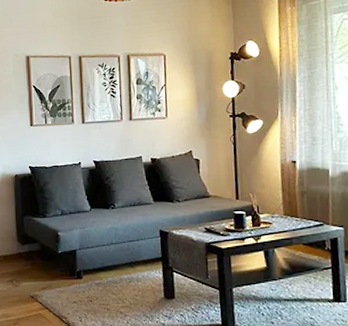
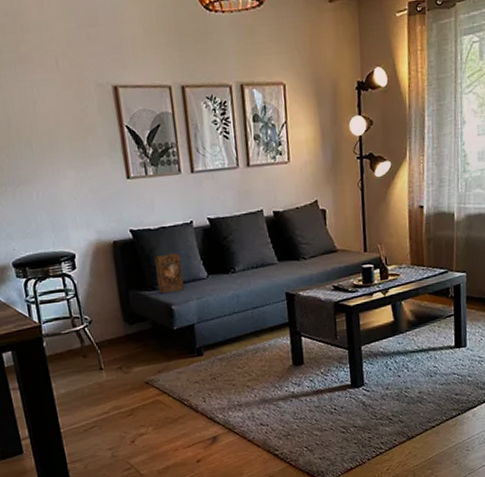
book: none [47,188,70,221] -> present [154,253,184,294]

